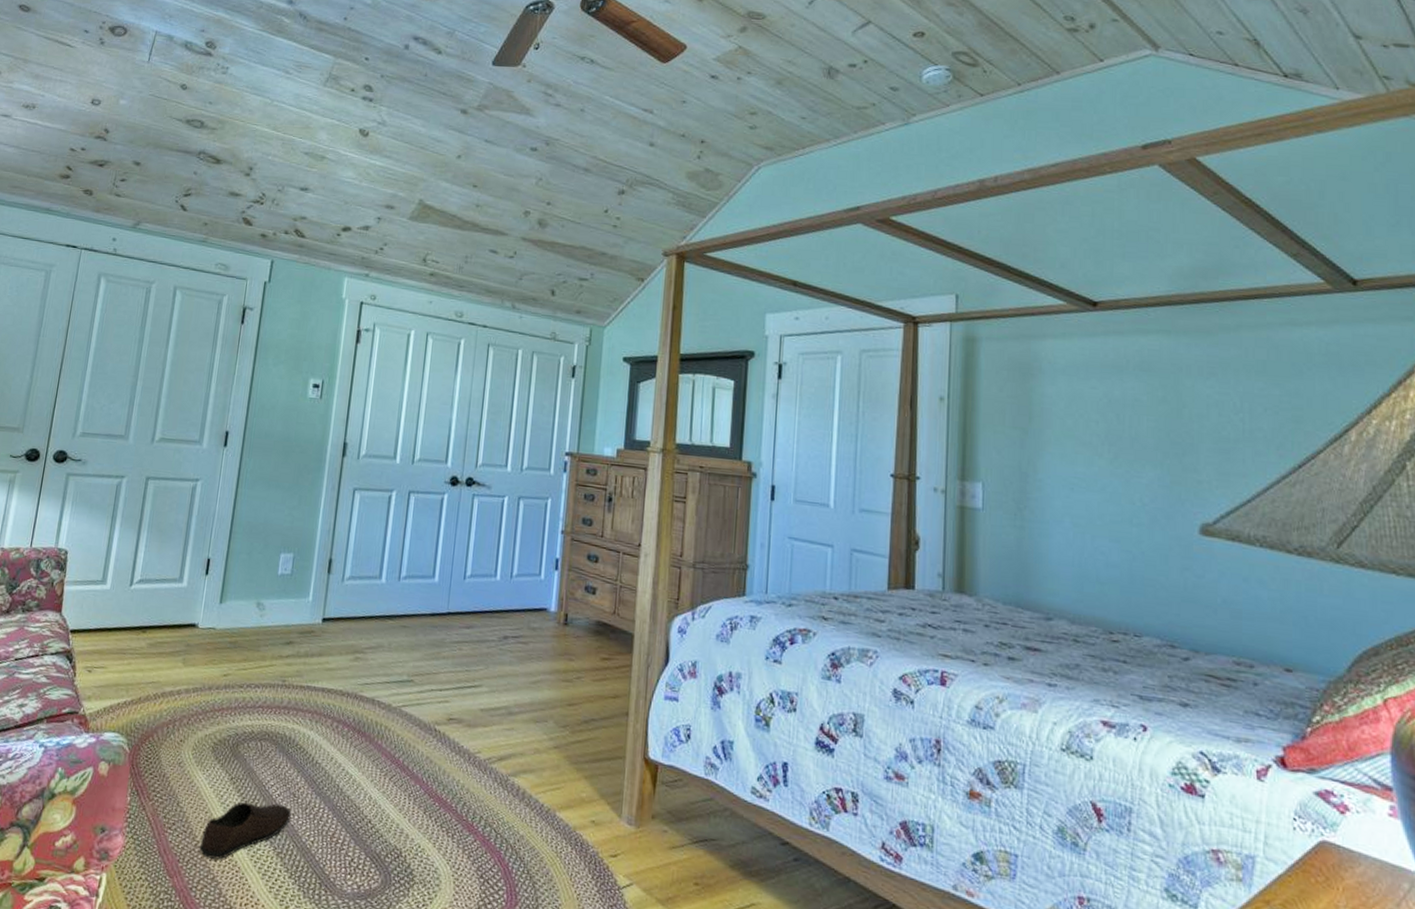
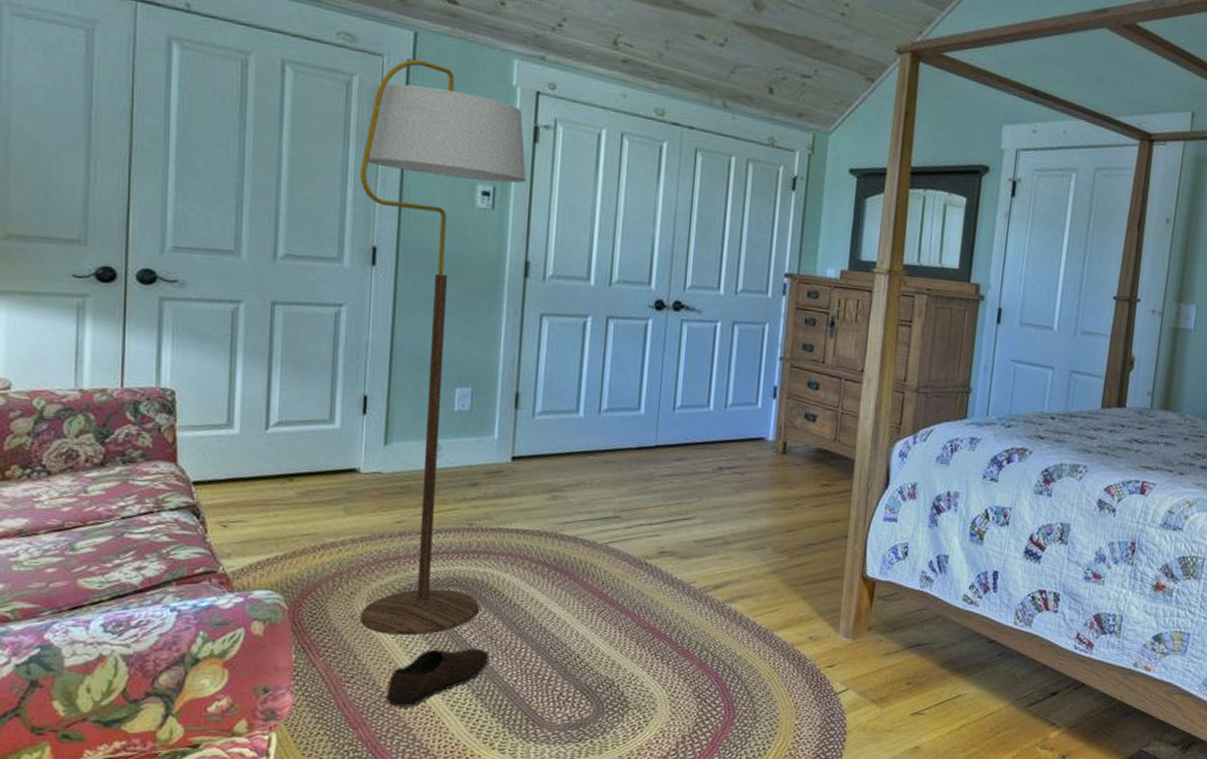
floor lamp: none [185,281,349,787] -> present [359,59,526,635]

